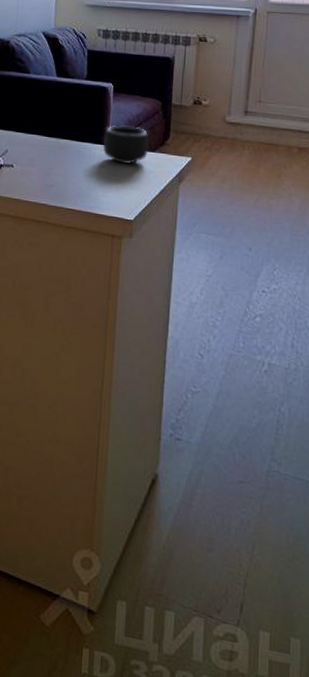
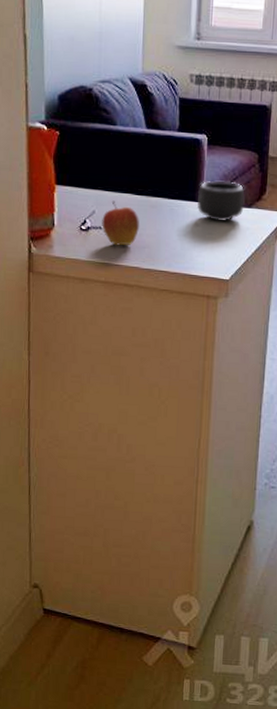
fruit: none [13,141,49,184] -> present [102,200,140,246]

